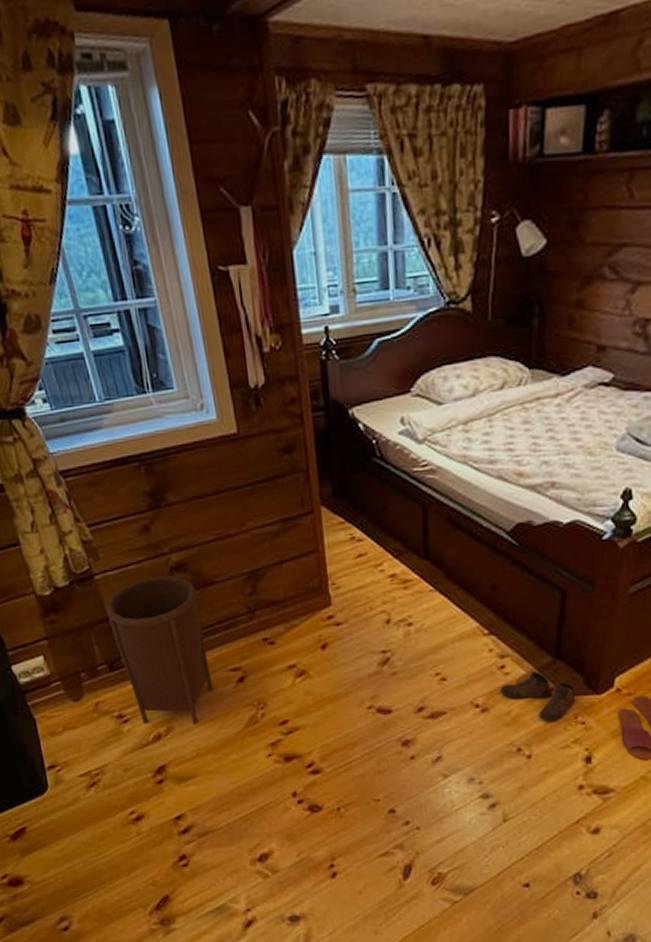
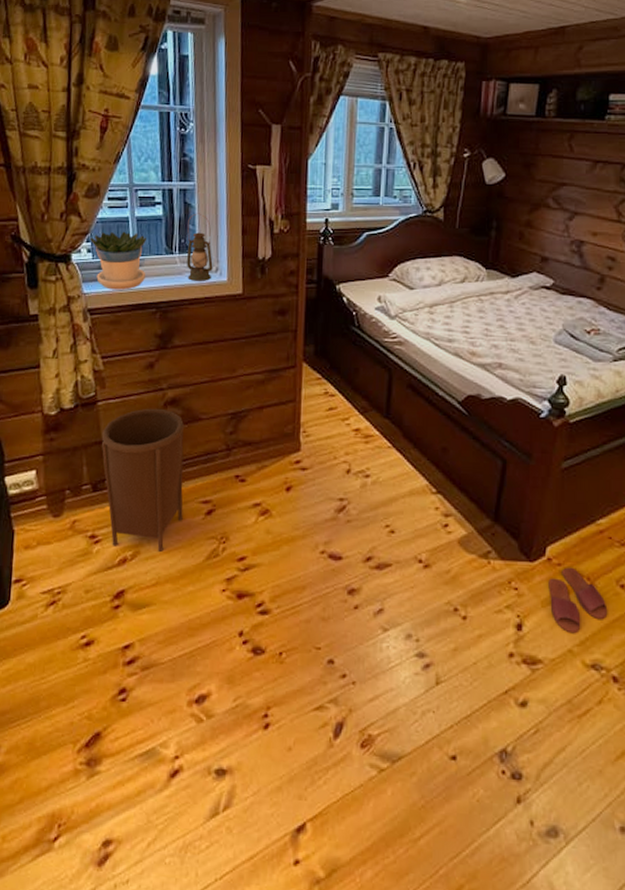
flowerpot: none [42,371,120,446] -> present [90,231,147,290]
lantern: none [156,337,199,425] -> present [187,213,213,282]
high-top sneaker: present [500,671,576,723] -> none [443,532,510,585]

